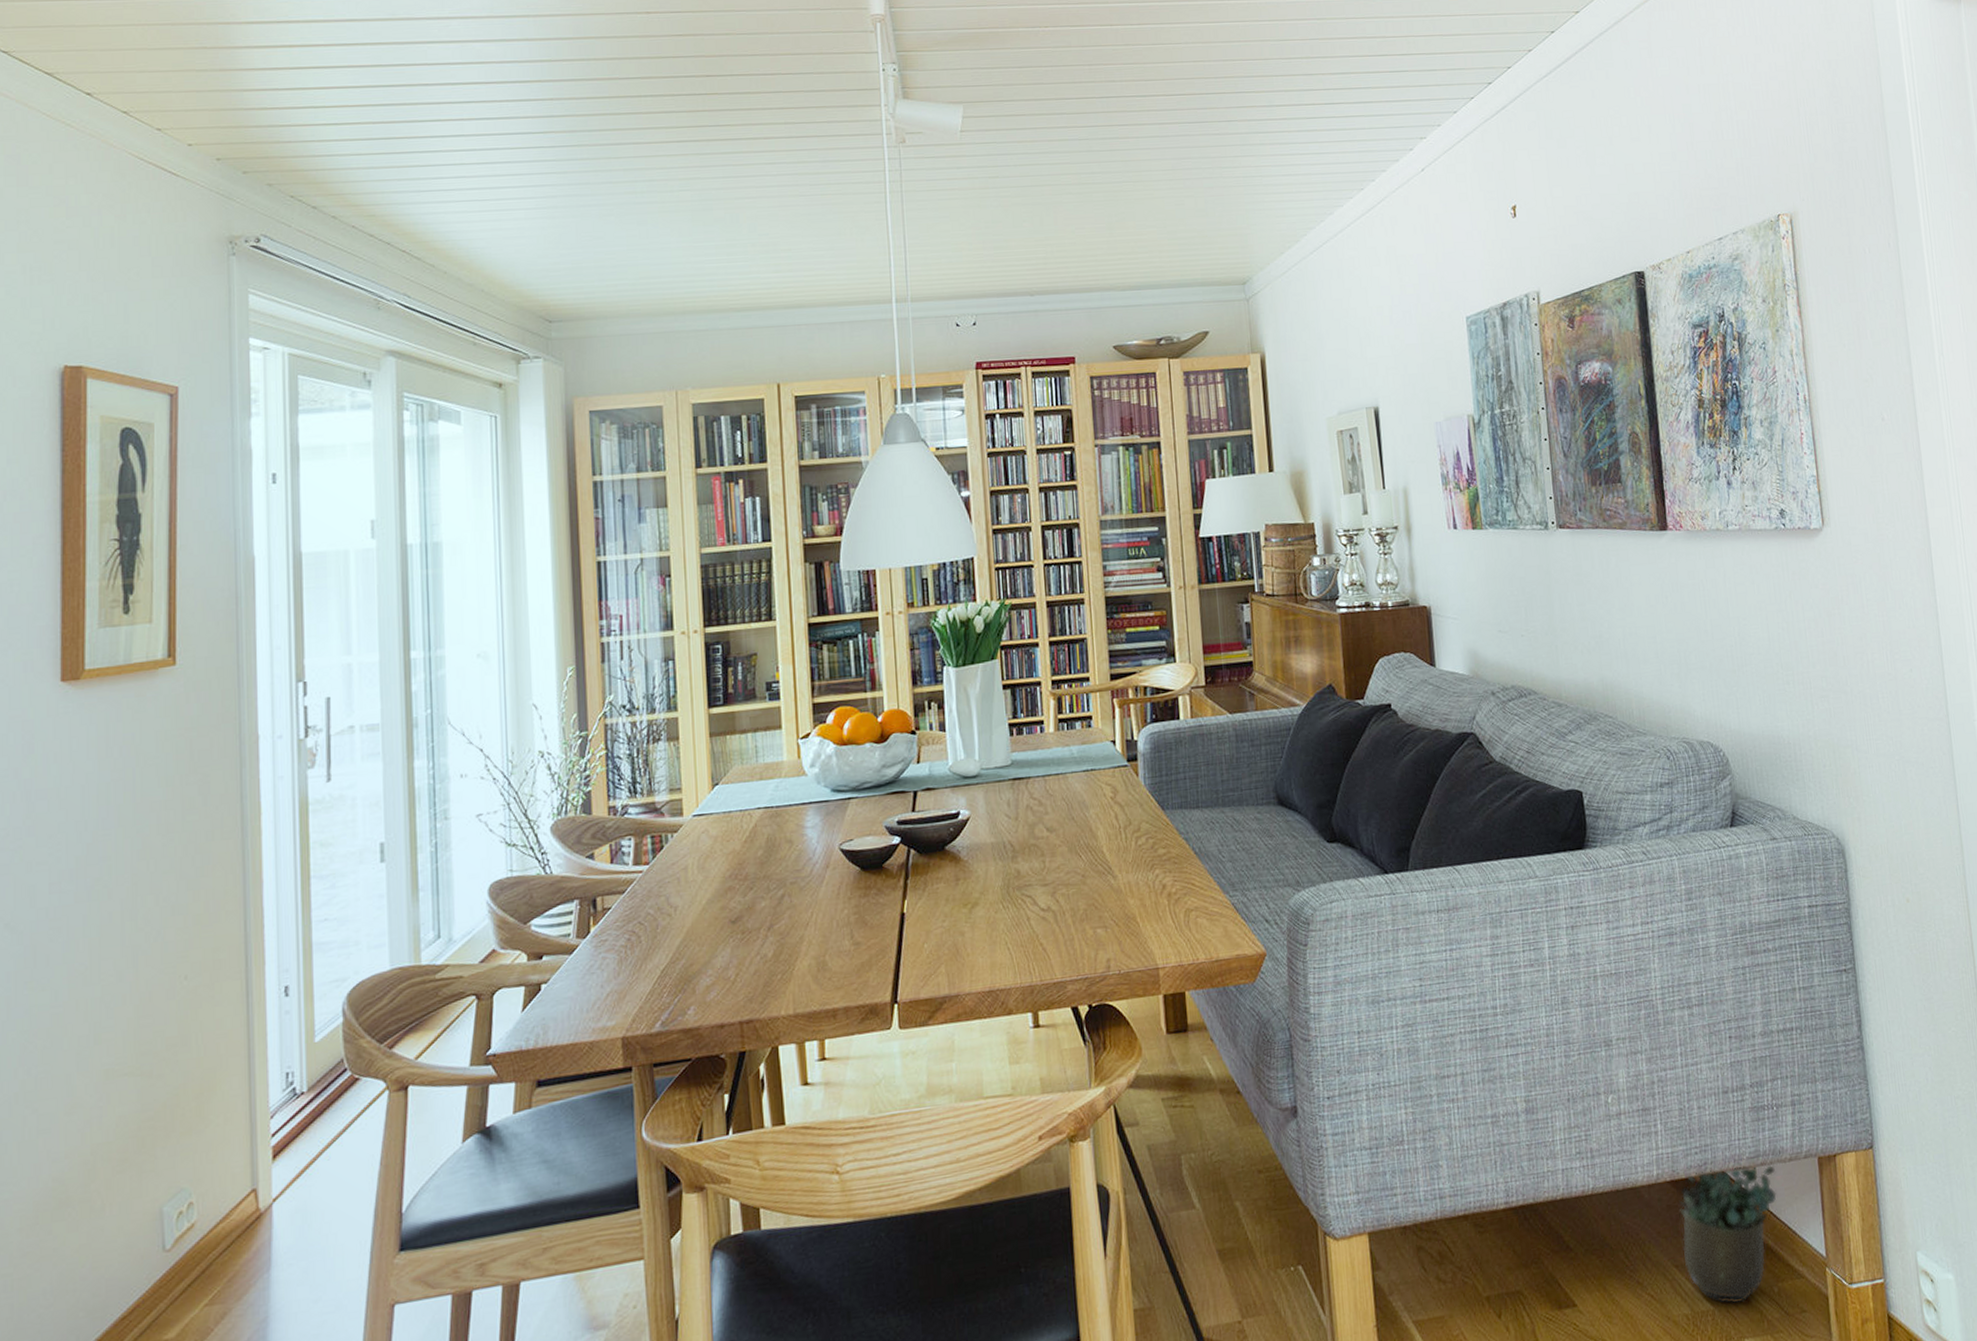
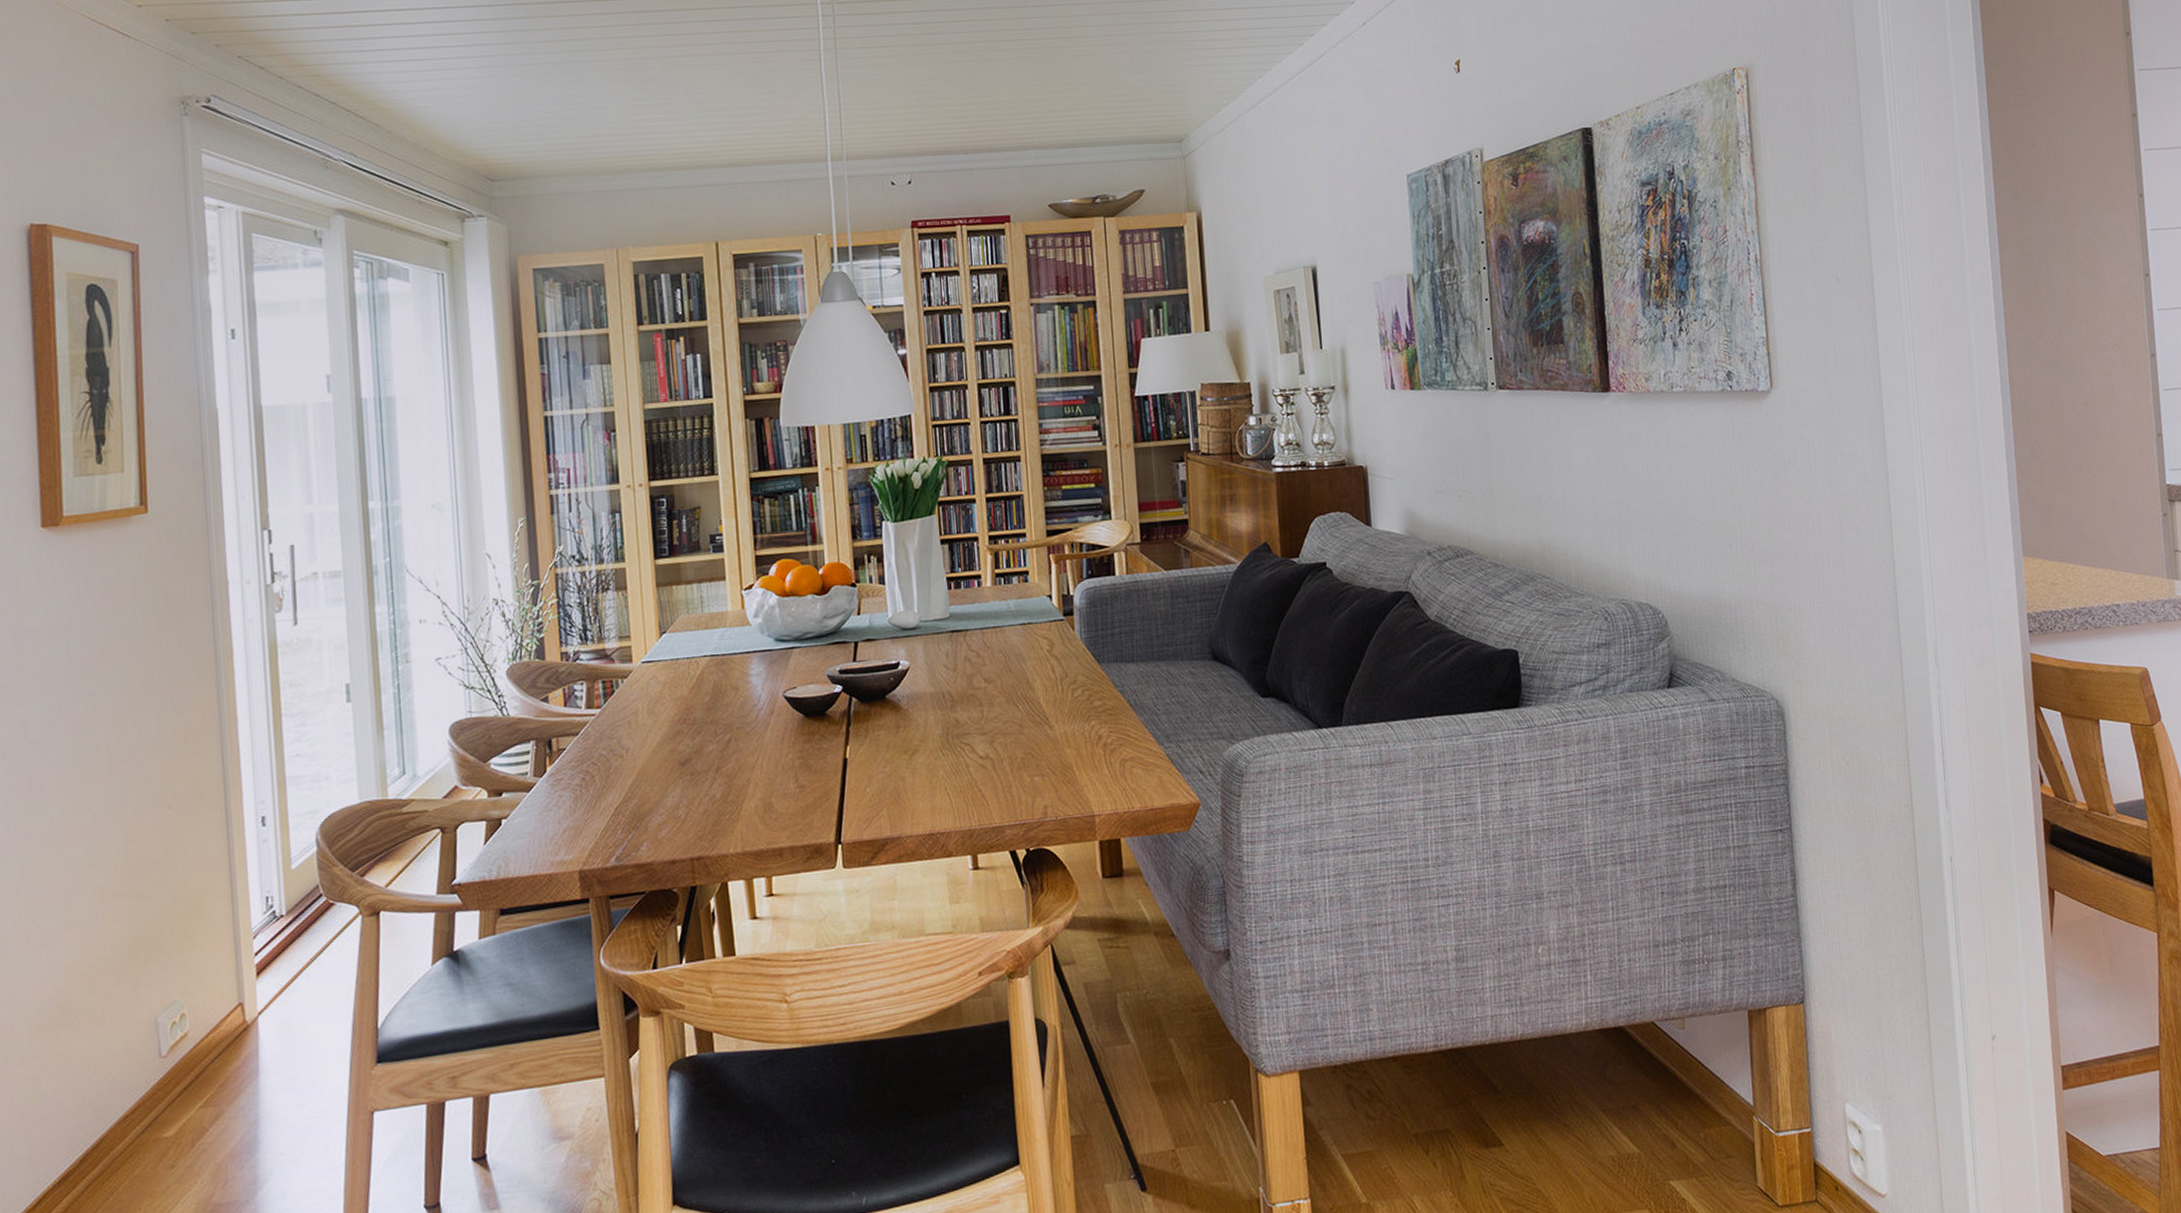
potted plant: present [1679,1165,1777,1305] -> none [1607,1017,1705,1148]

